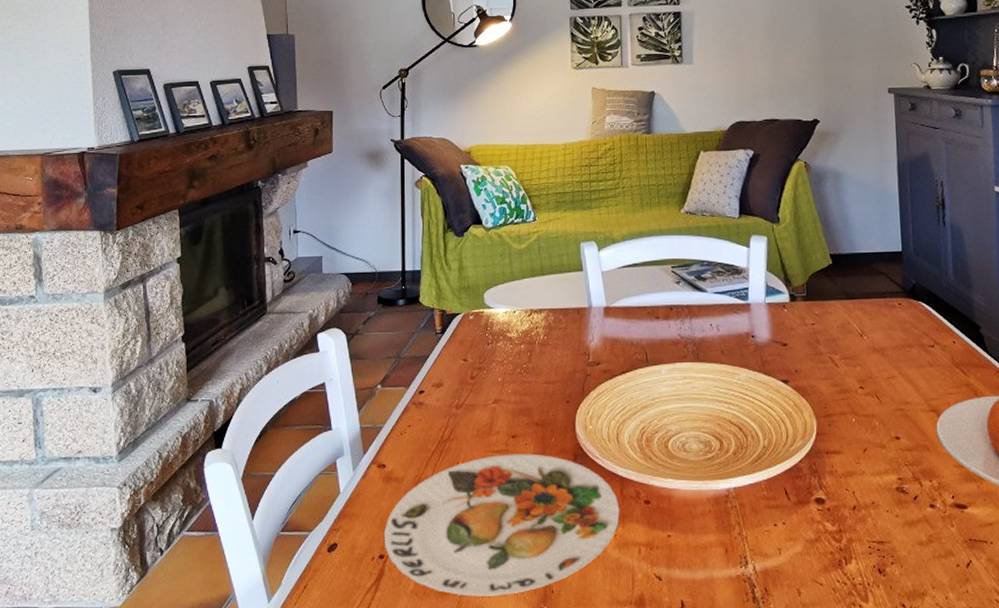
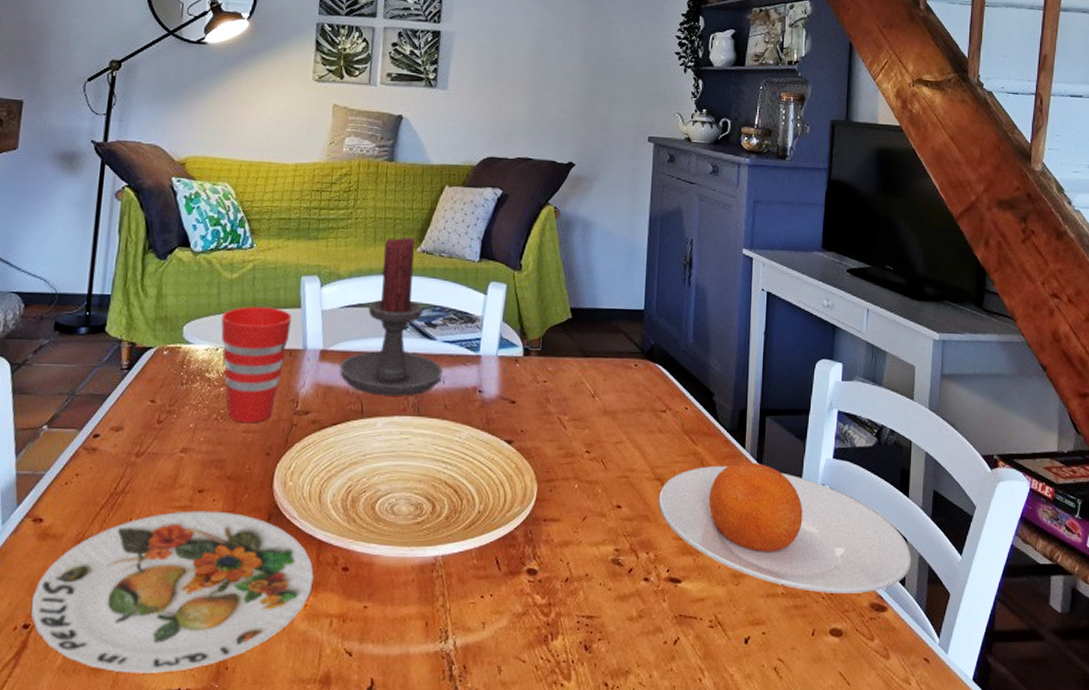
cup: none [515,272,576,375] -> present [221,306,292,423]
candle holder: none [622,200,717,345] -> present [339,237,443,396]

